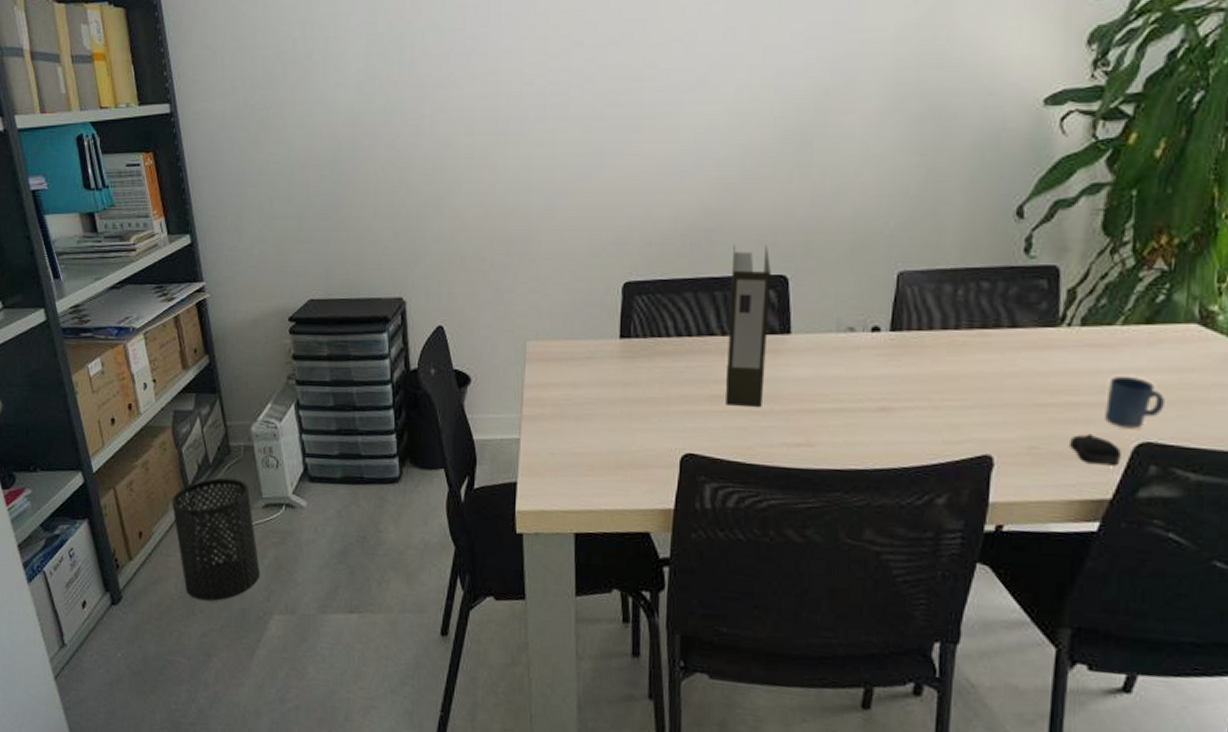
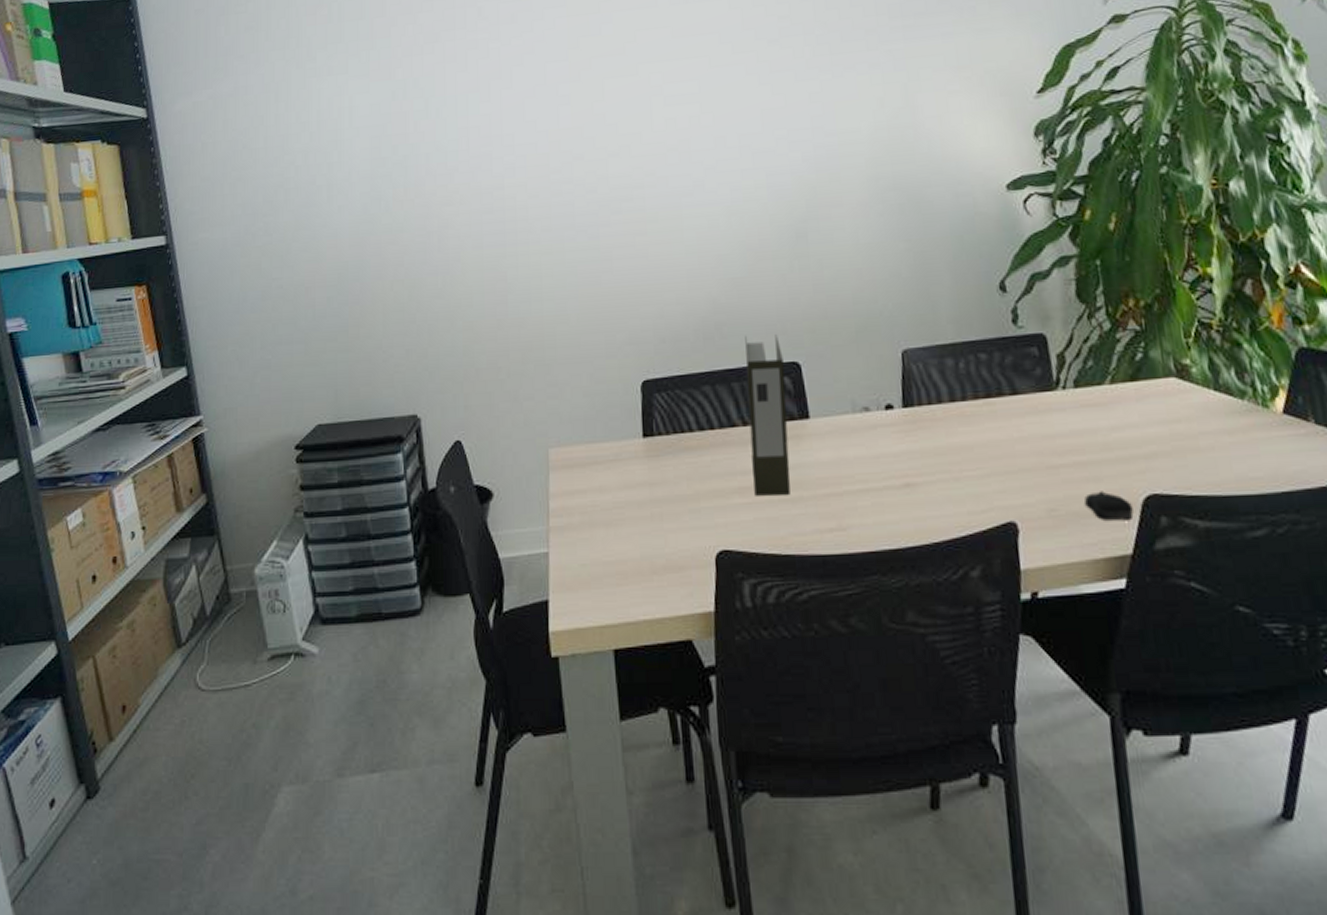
trash can: present [171,477,260,601] -> none [161,630,265,780]
mug: present [1105,375,1165,429] -> none [1109,431,1162,483]

